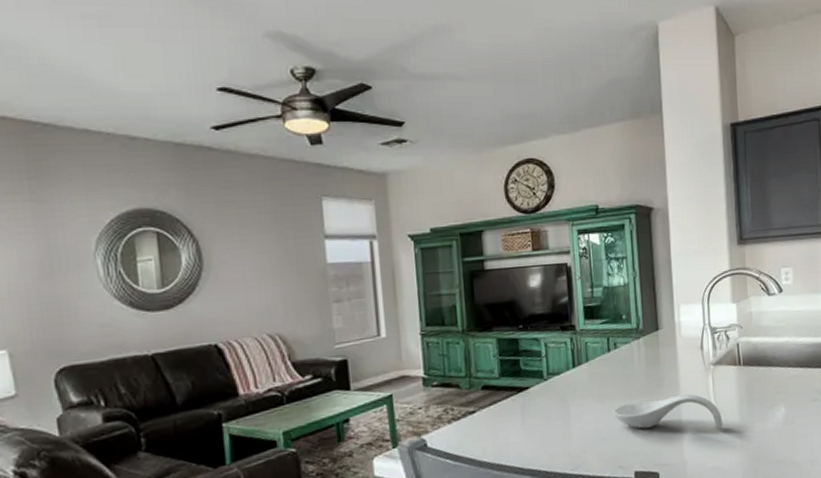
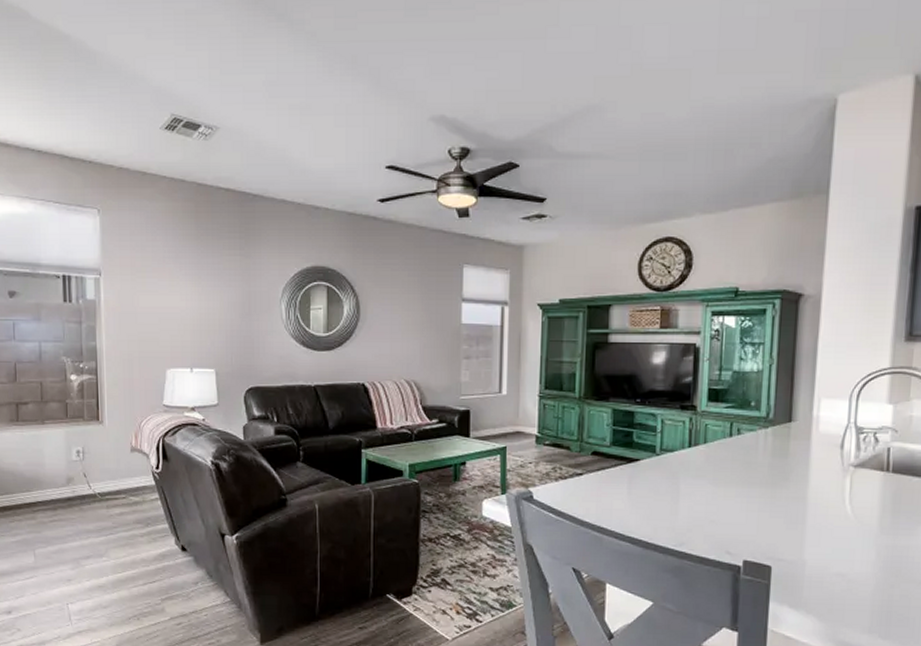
spoon rest: present [613,394,723,430] -> none [727,491,857,536]

